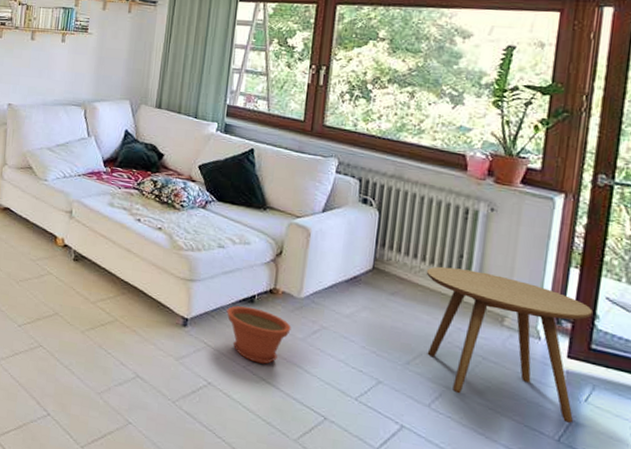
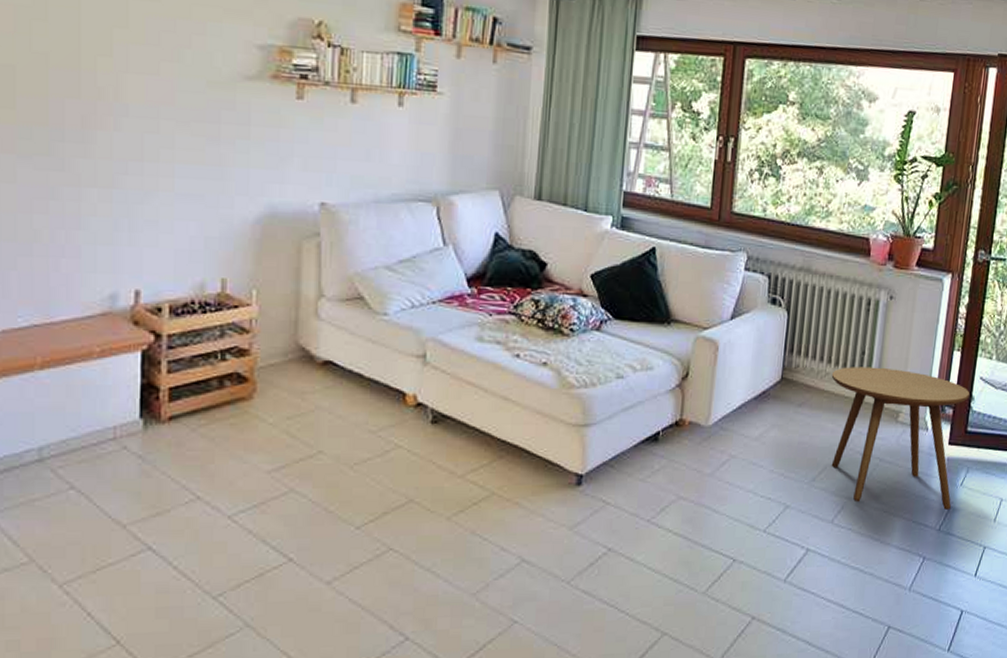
plant pot: present [226,306,291,364] -> none [628,447,699,513]

